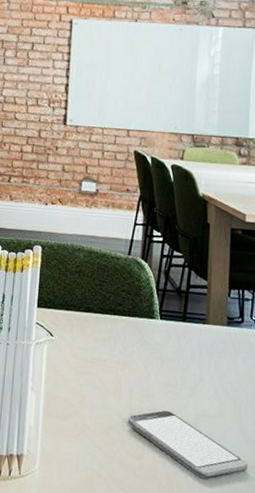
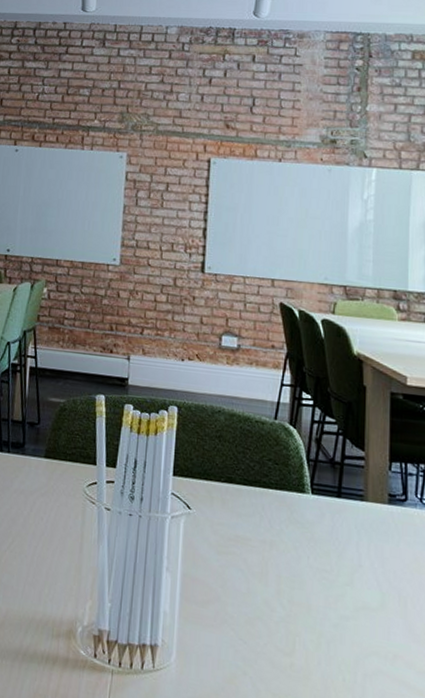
smartphone: present [128,410,247,479] -> none [276,599,416,683]

